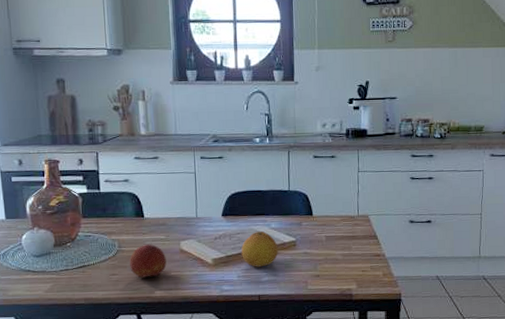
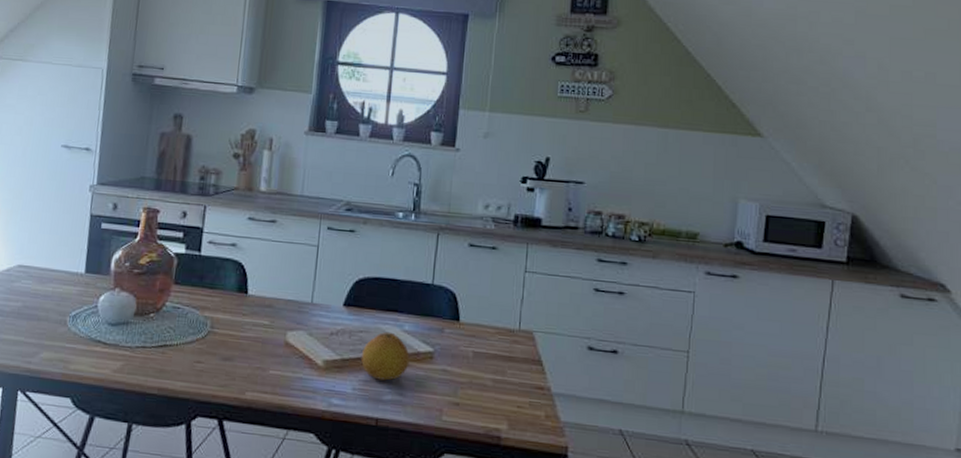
fruit: present [130,243,167,278] -> none [220,328,267,374]

